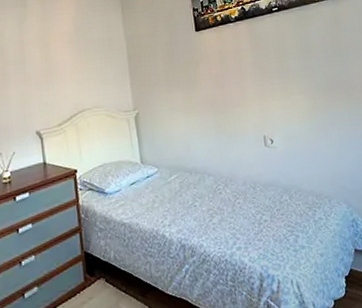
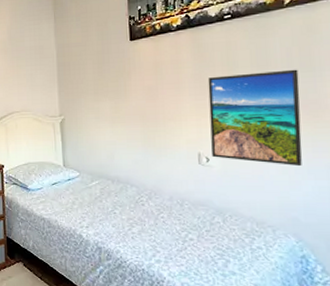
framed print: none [265,54,344,140] -> present [208,69,302,167]

